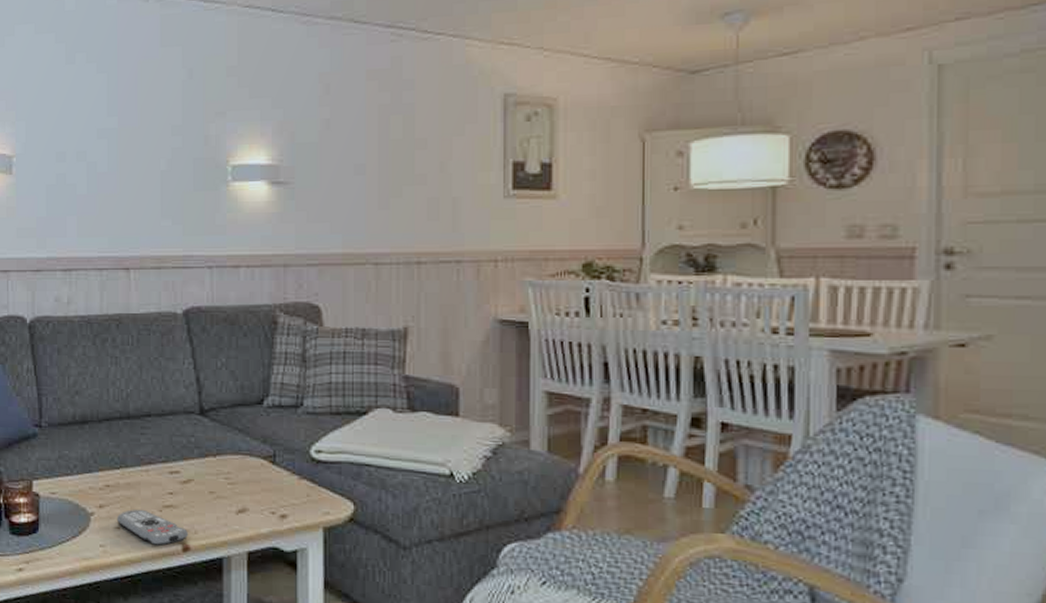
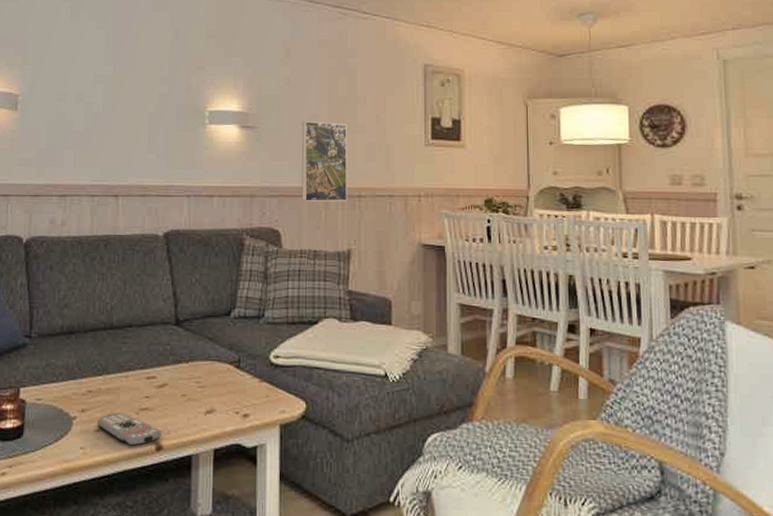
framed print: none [345,172,404,270] -> present [301,121,348,202]

